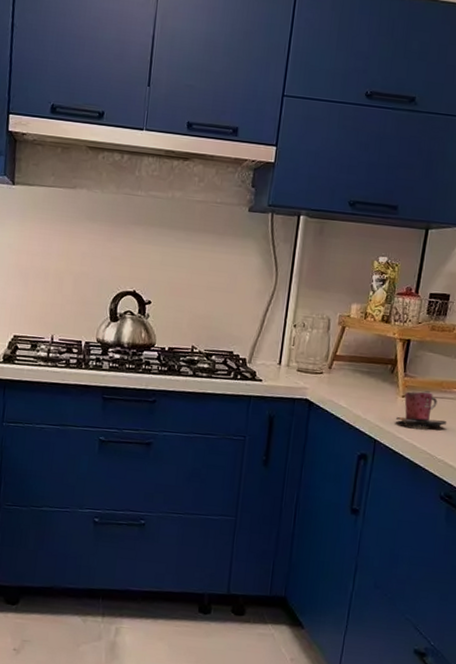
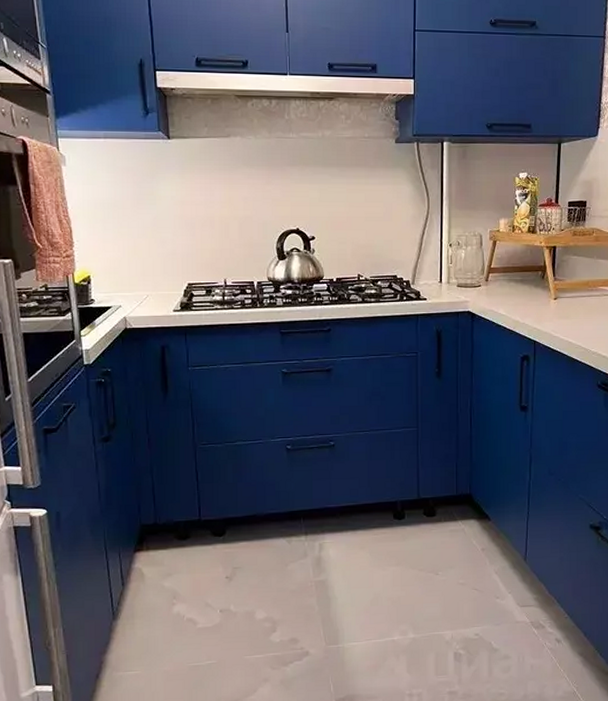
mug: present [395,391,447,428] -> none [550,291,597,326]

